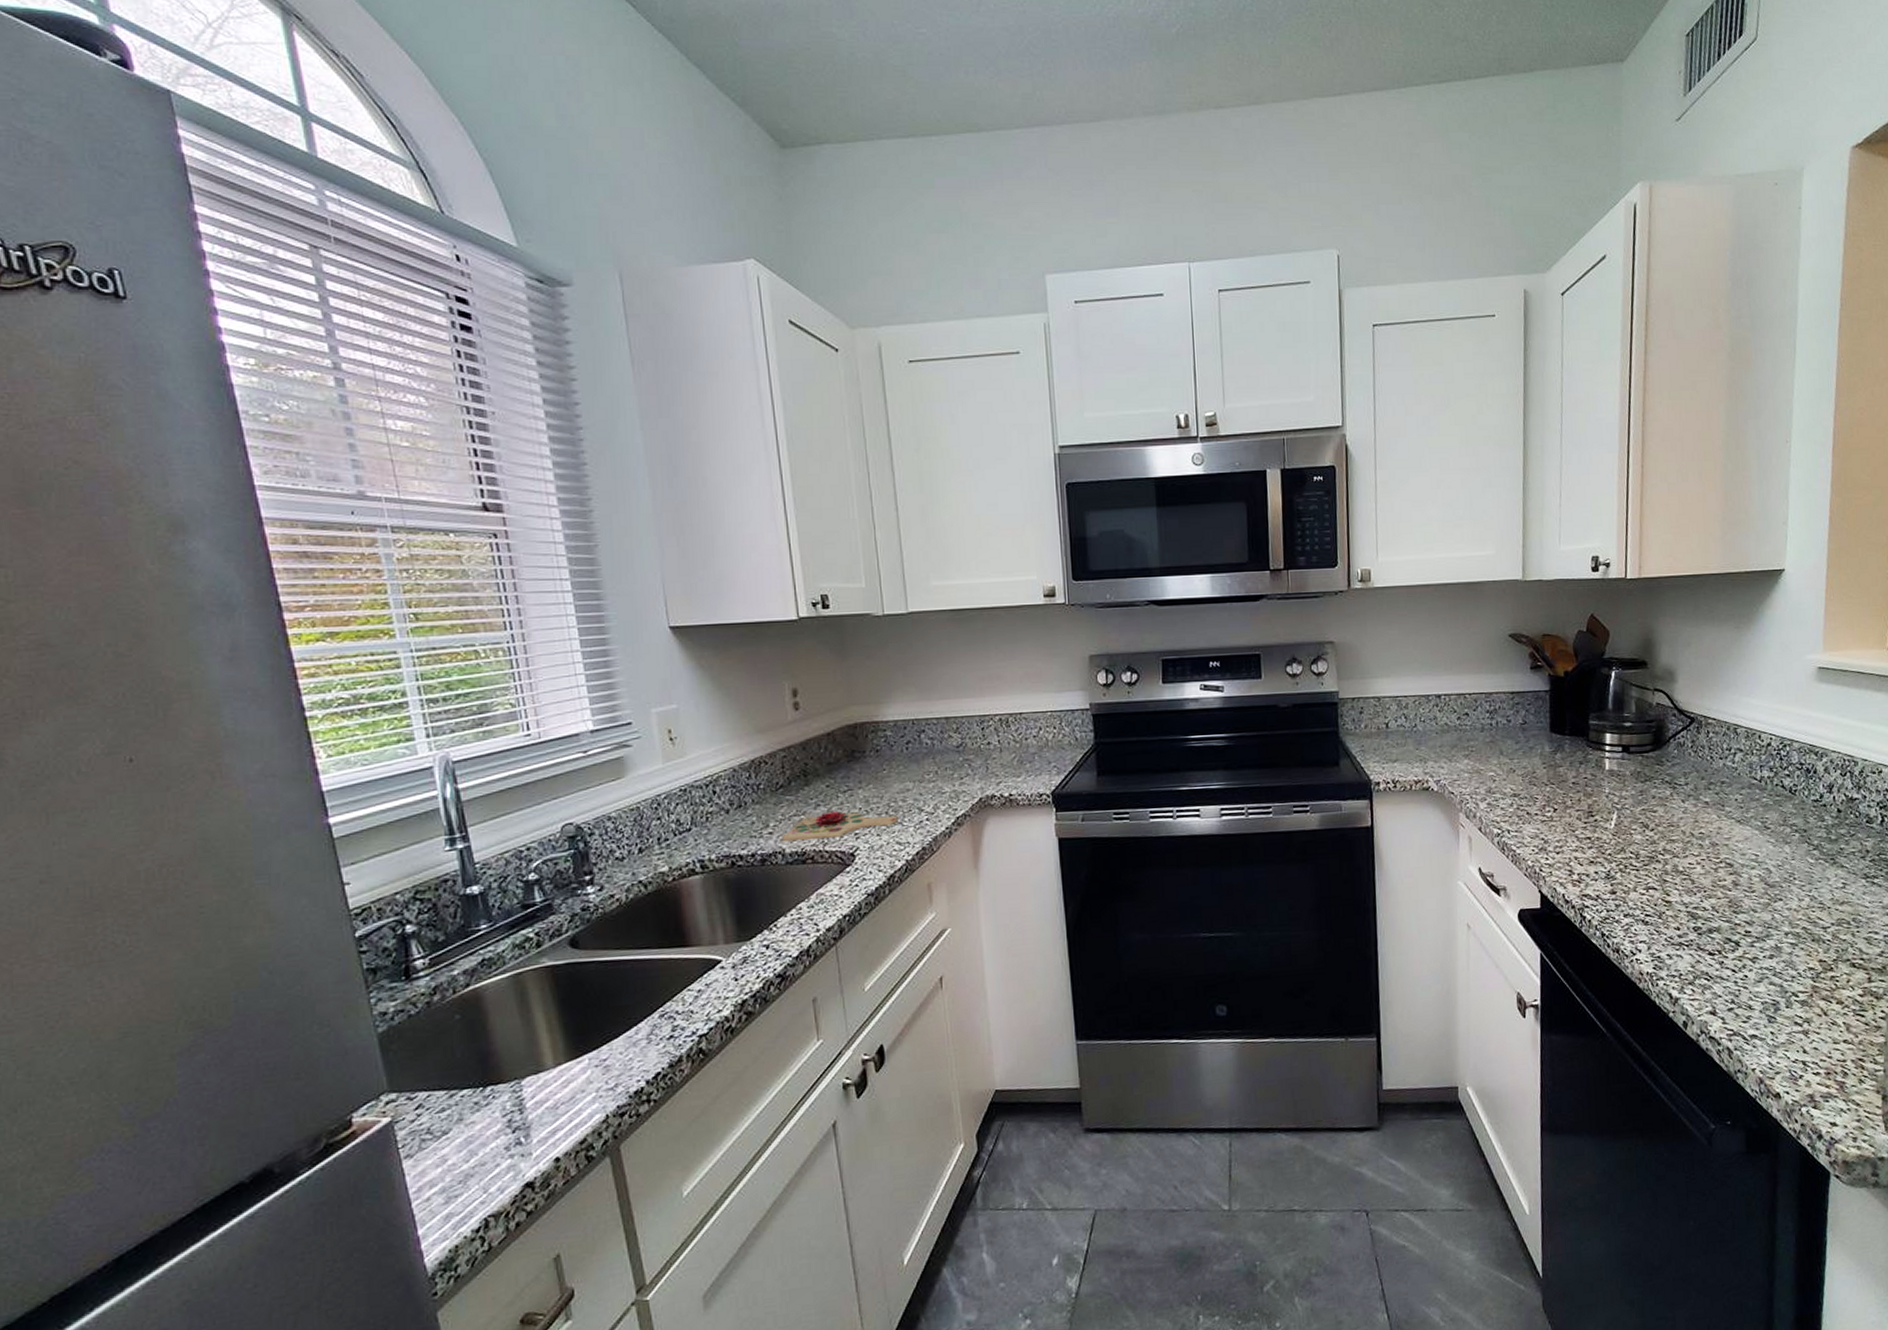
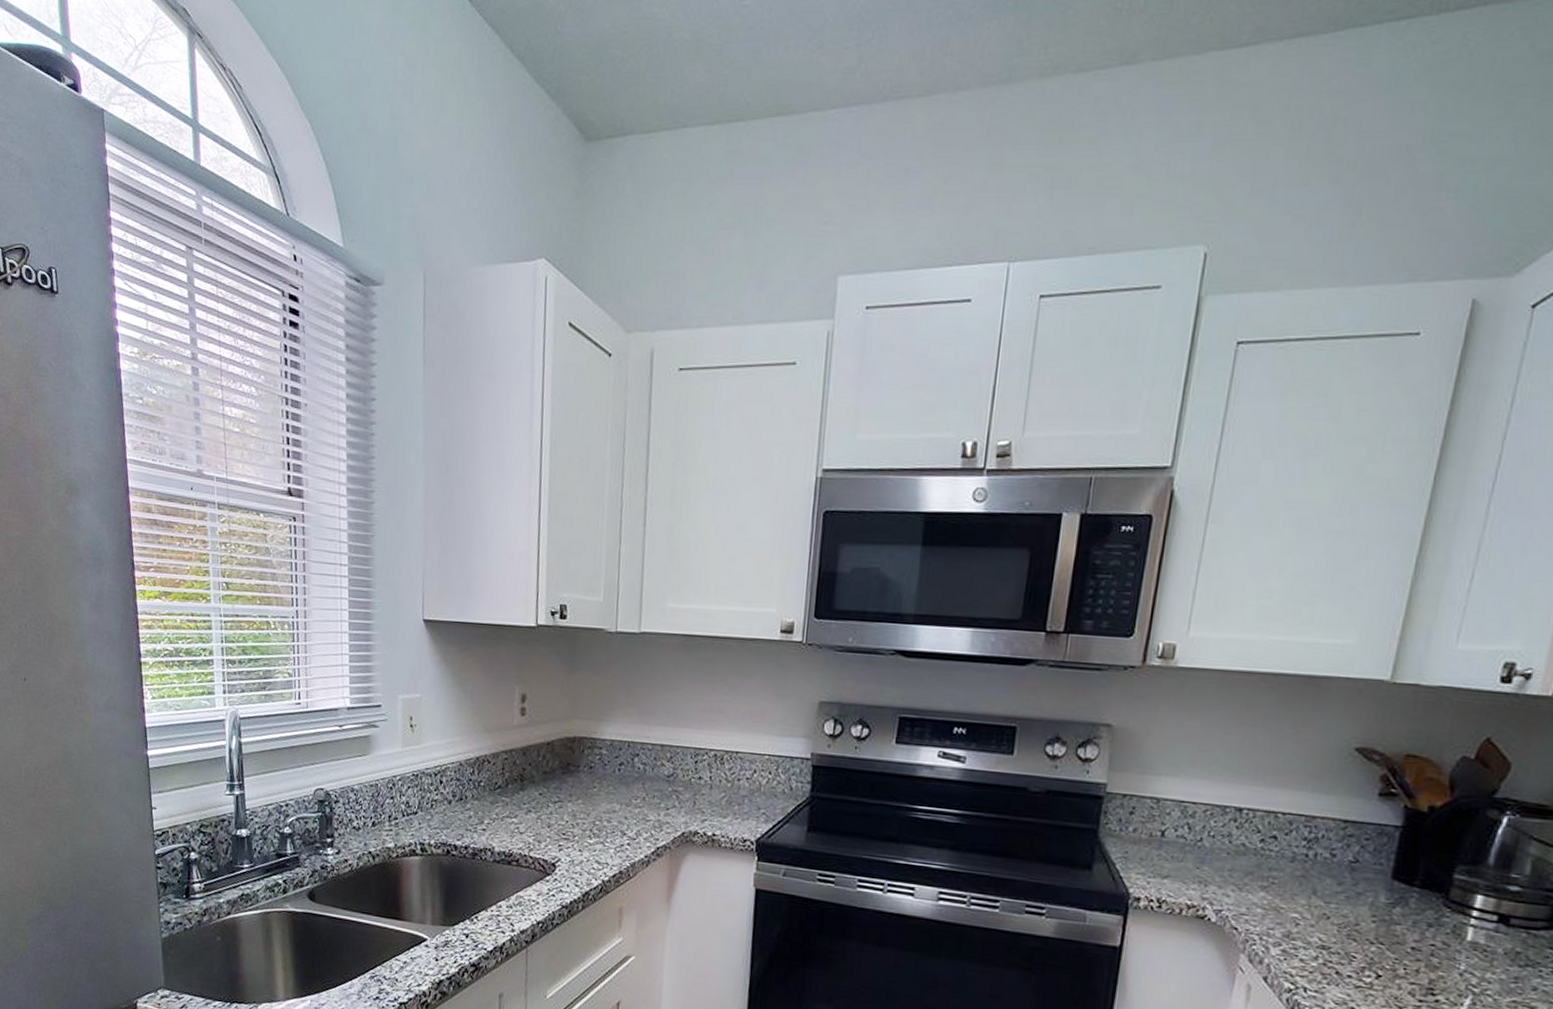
cutting board: present [781,811,898,842] -> none [492,816,601,846]

